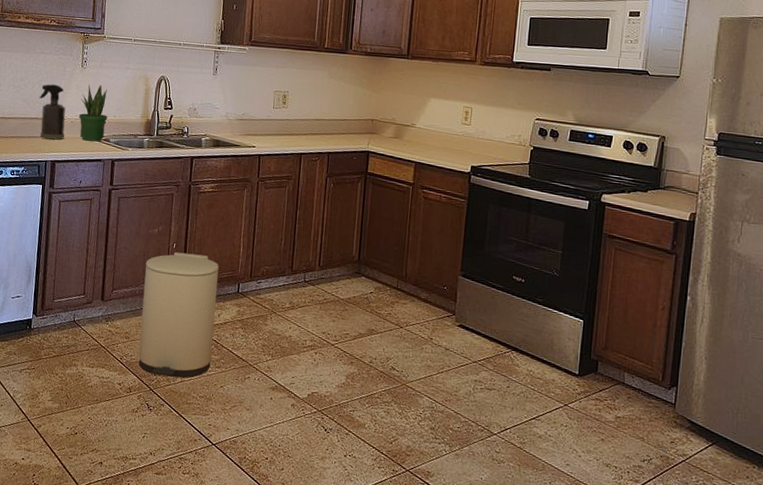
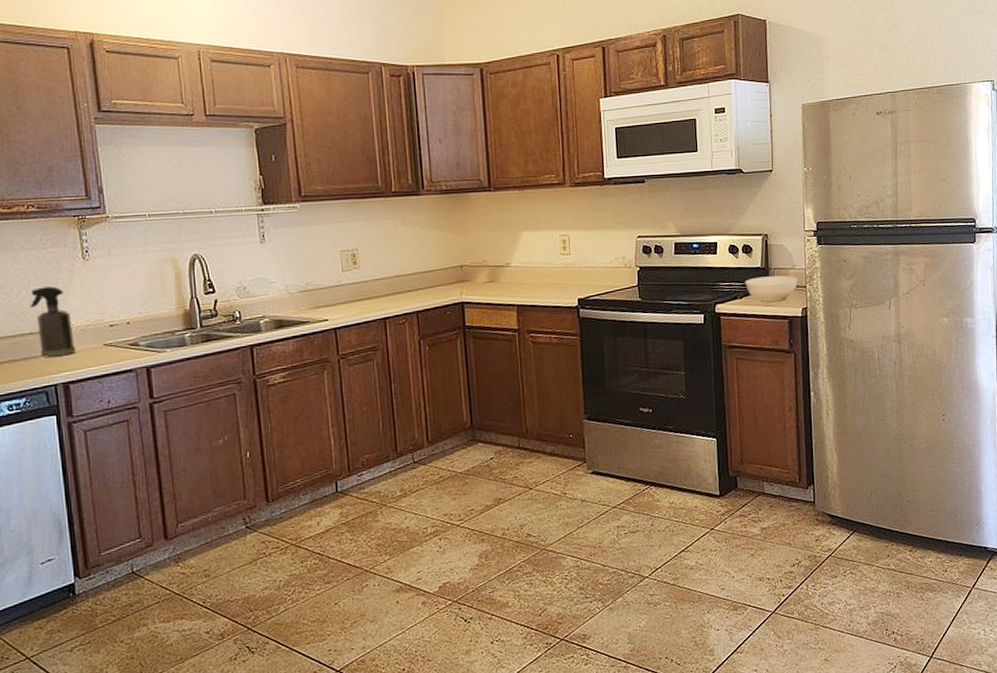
planter: present [78,84,108,142] -> none [90,277,132,350]
pedal bin: present [138,252,219,378] -> none [214,457,318,611]
bowl: none [635,175,691,202] -> present [745,275,798,302]

